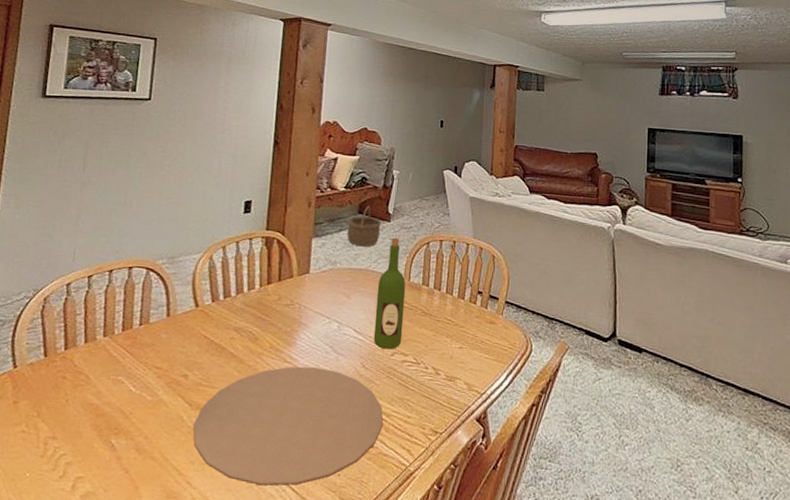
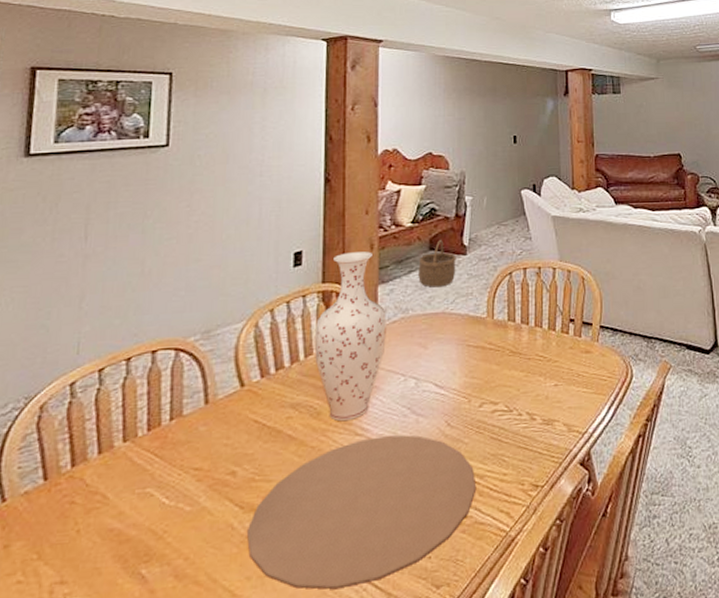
vase: none [256,206,318,349] -> present [314,251,387,422]
wine bottle: present [373,237,406,349] -> none [457,271,490,401]

